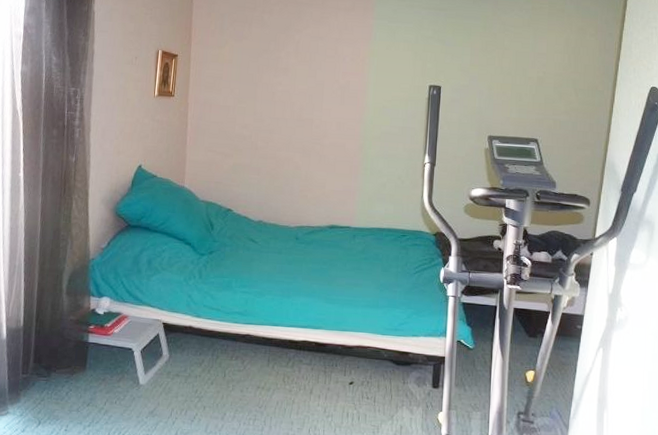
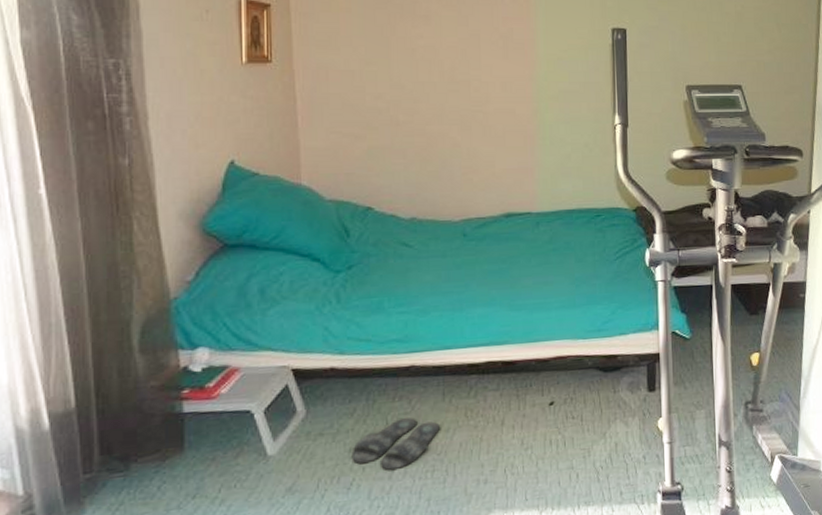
slippers: none [197,373,263,414] -> present [351,417,440,471]

